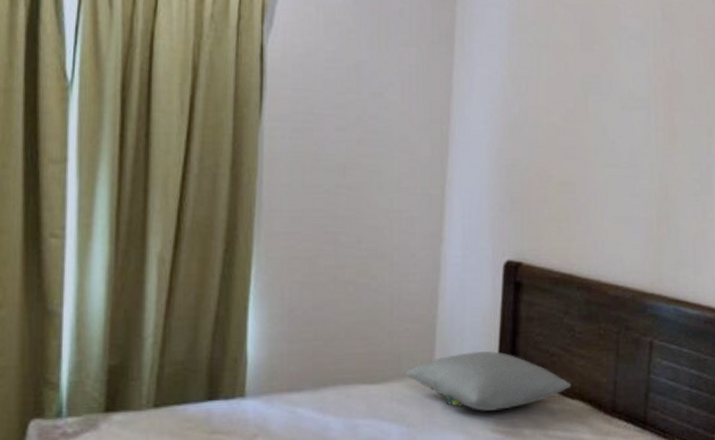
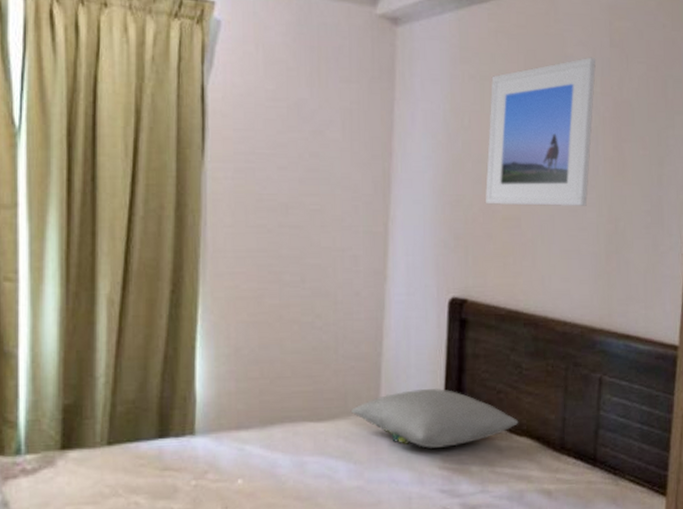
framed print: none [541,29,648,174] -> present [485,57,596,207]

